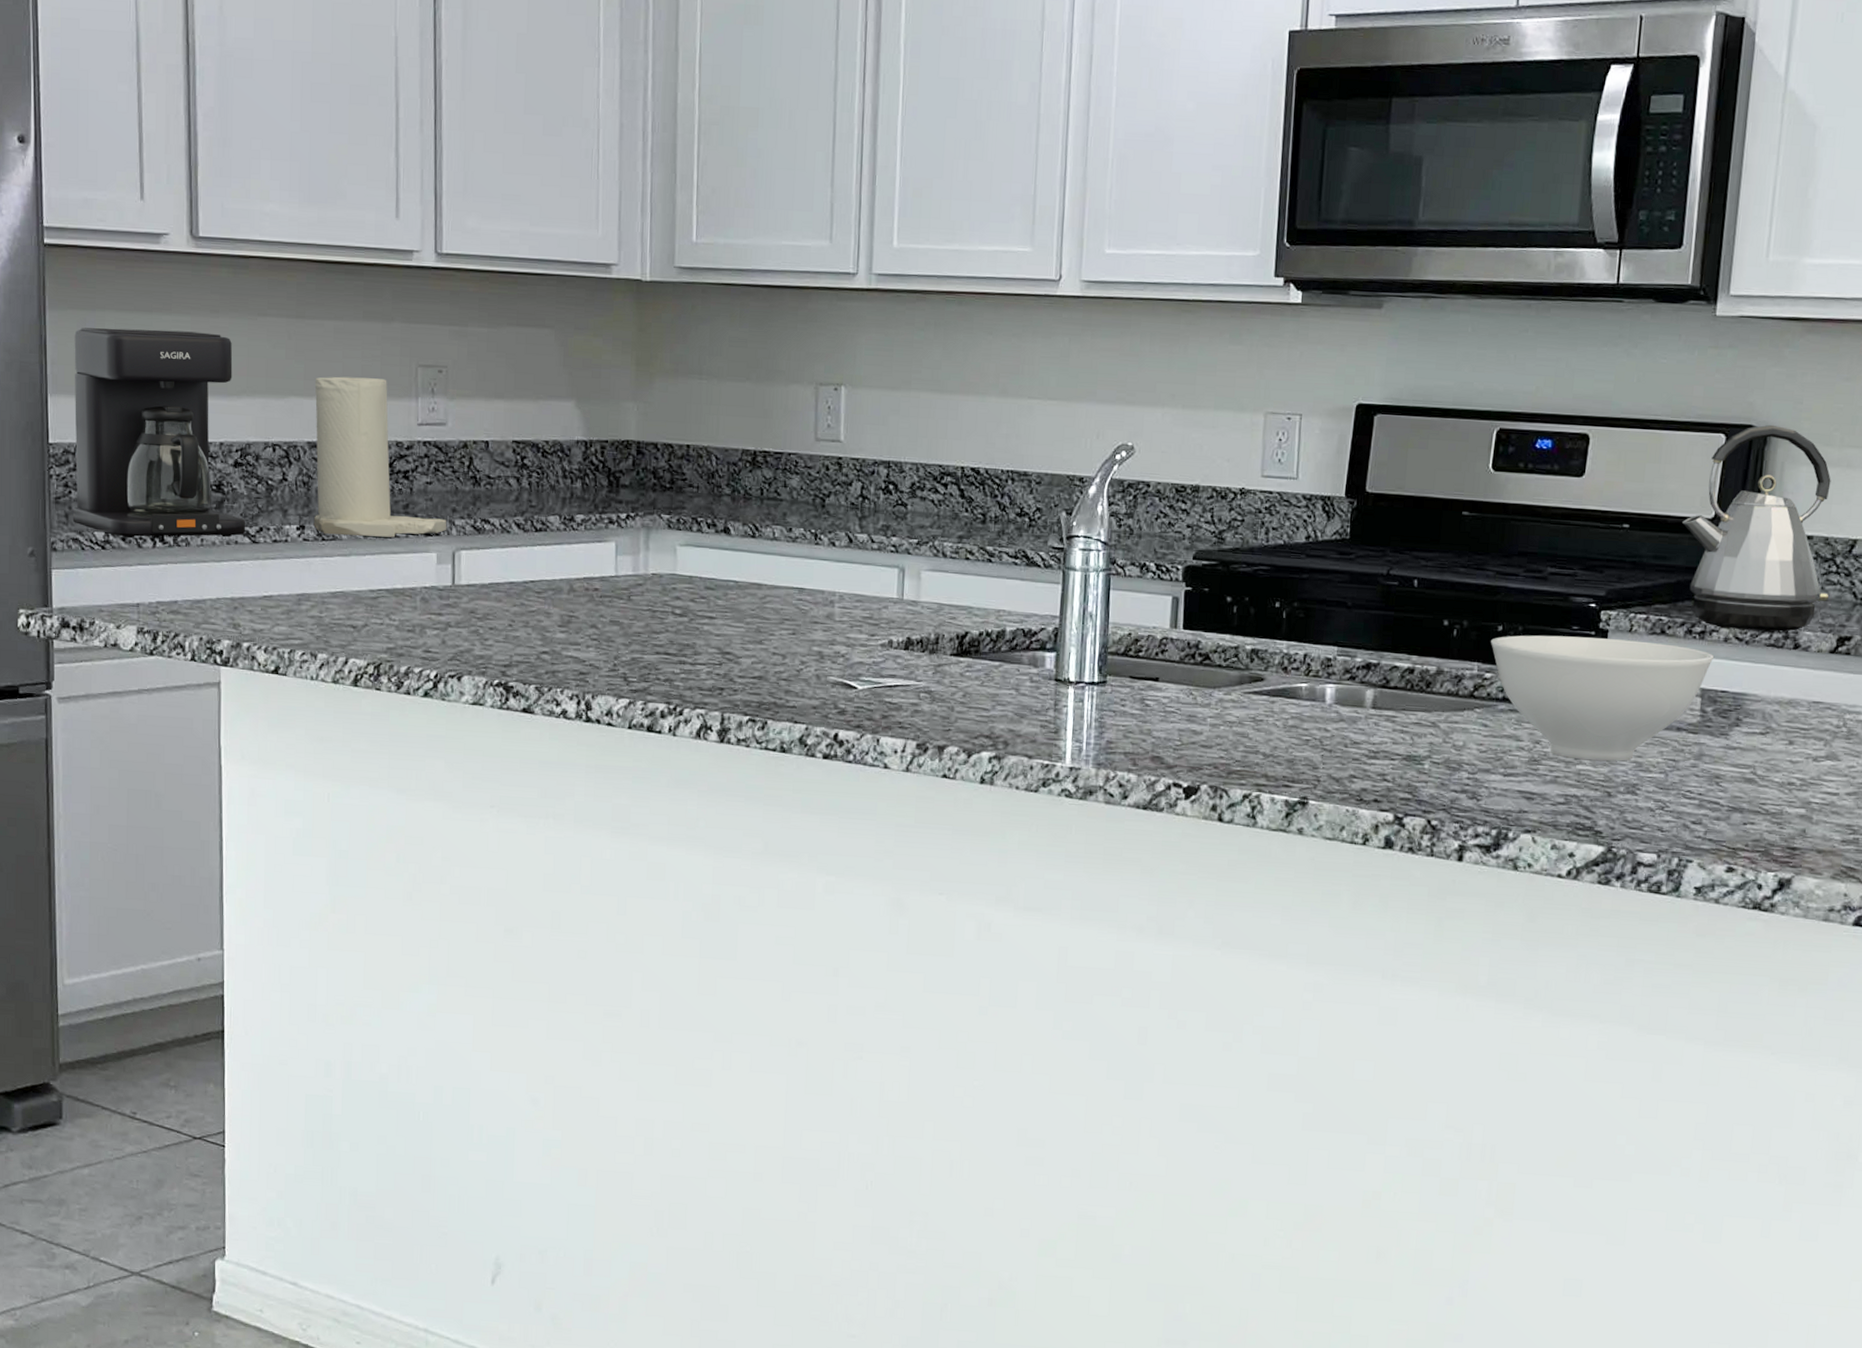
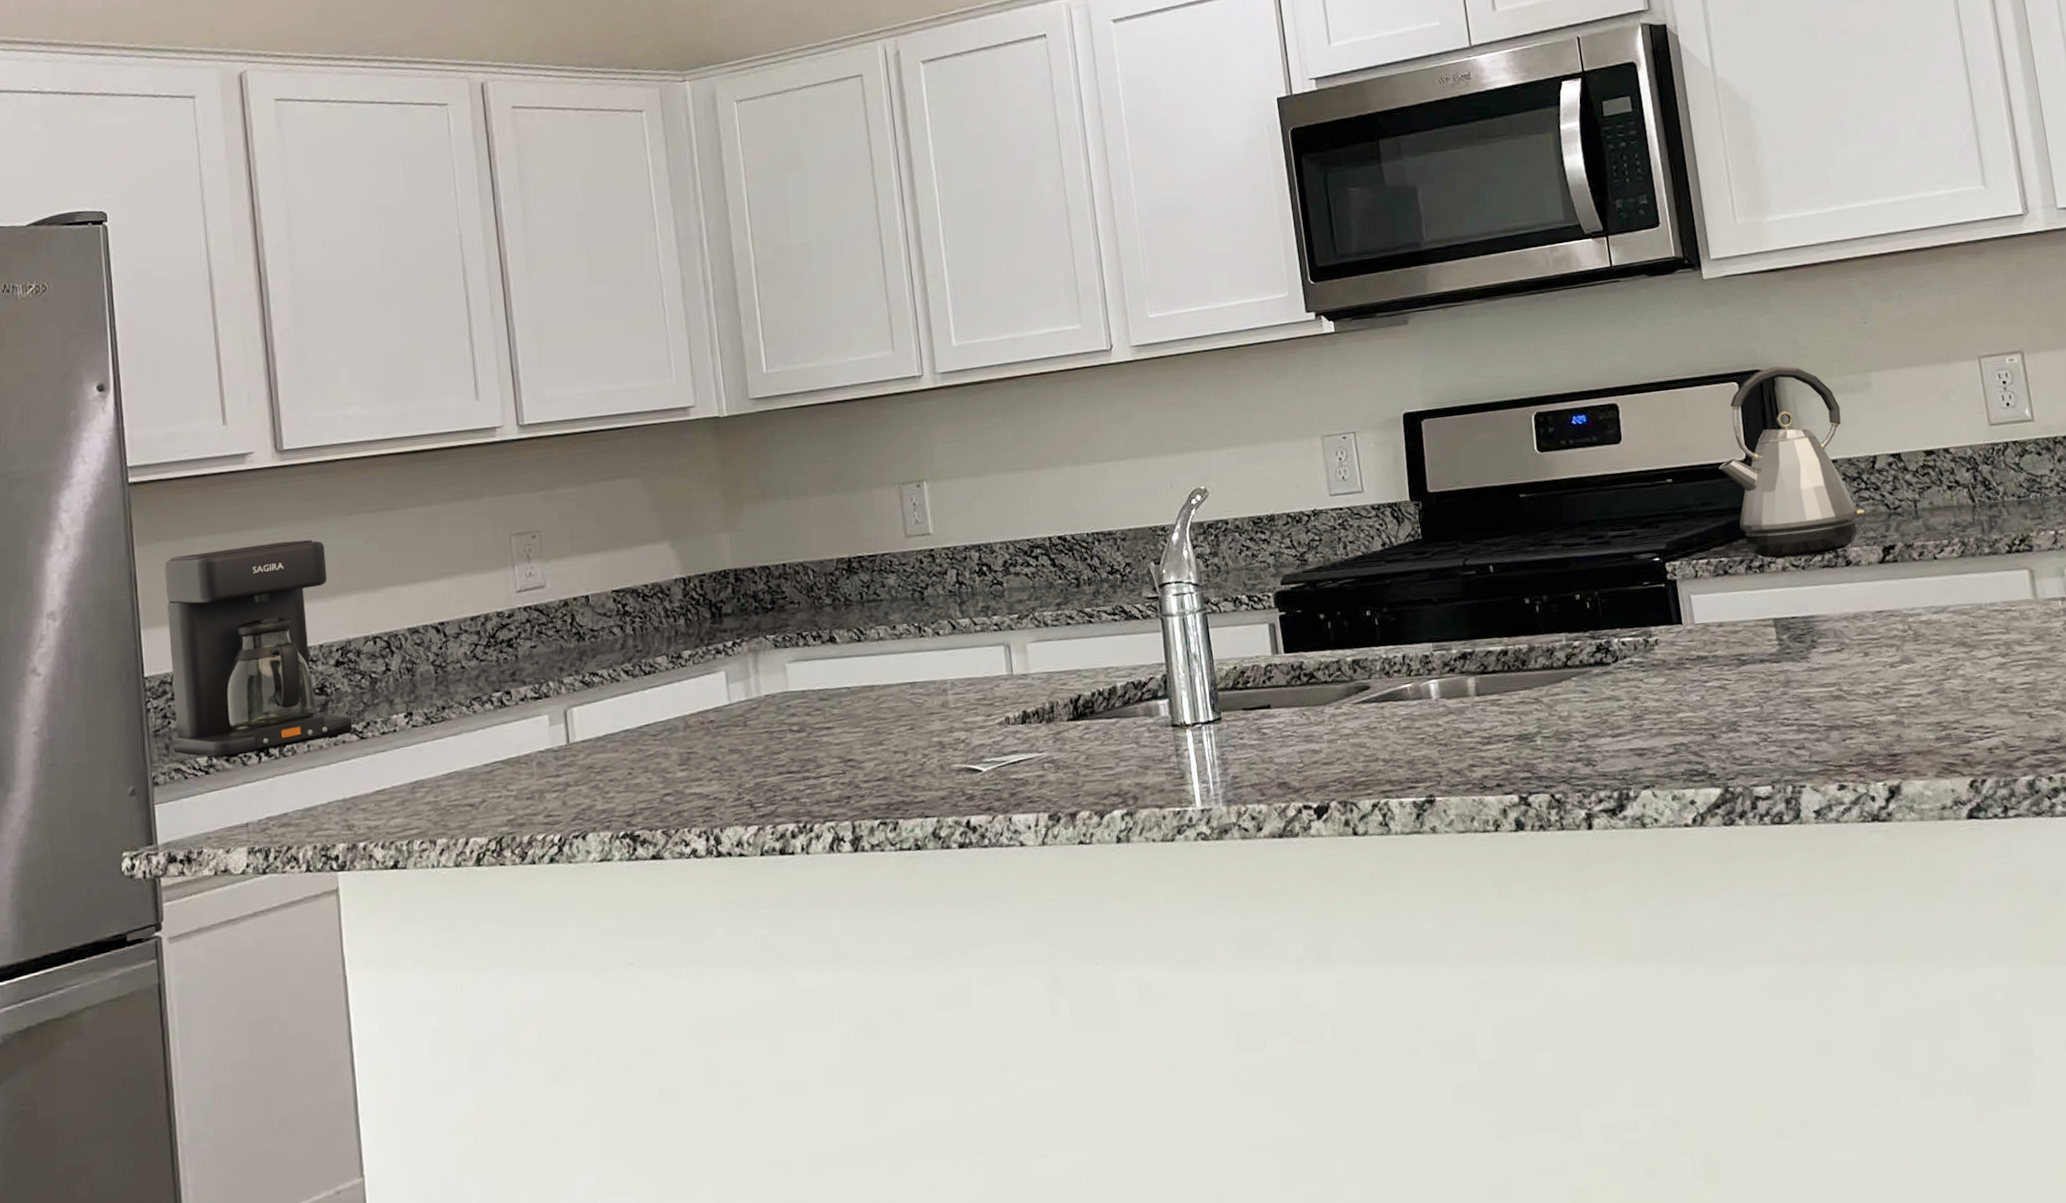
paper towel: present [313,376,447,538] -> none [411,554,556,717]
bowl: present [1491,635,1714,762] -> none [1572,582,1778,709]

